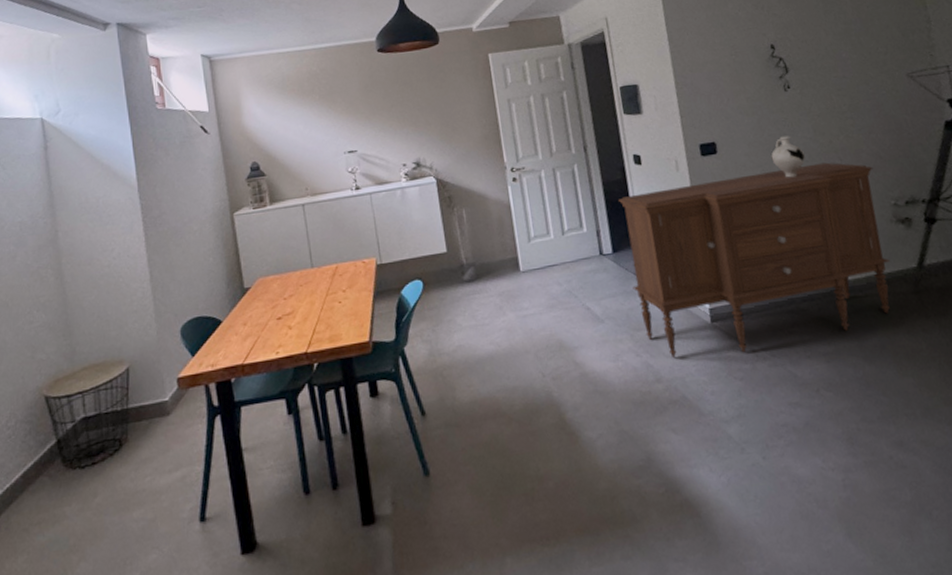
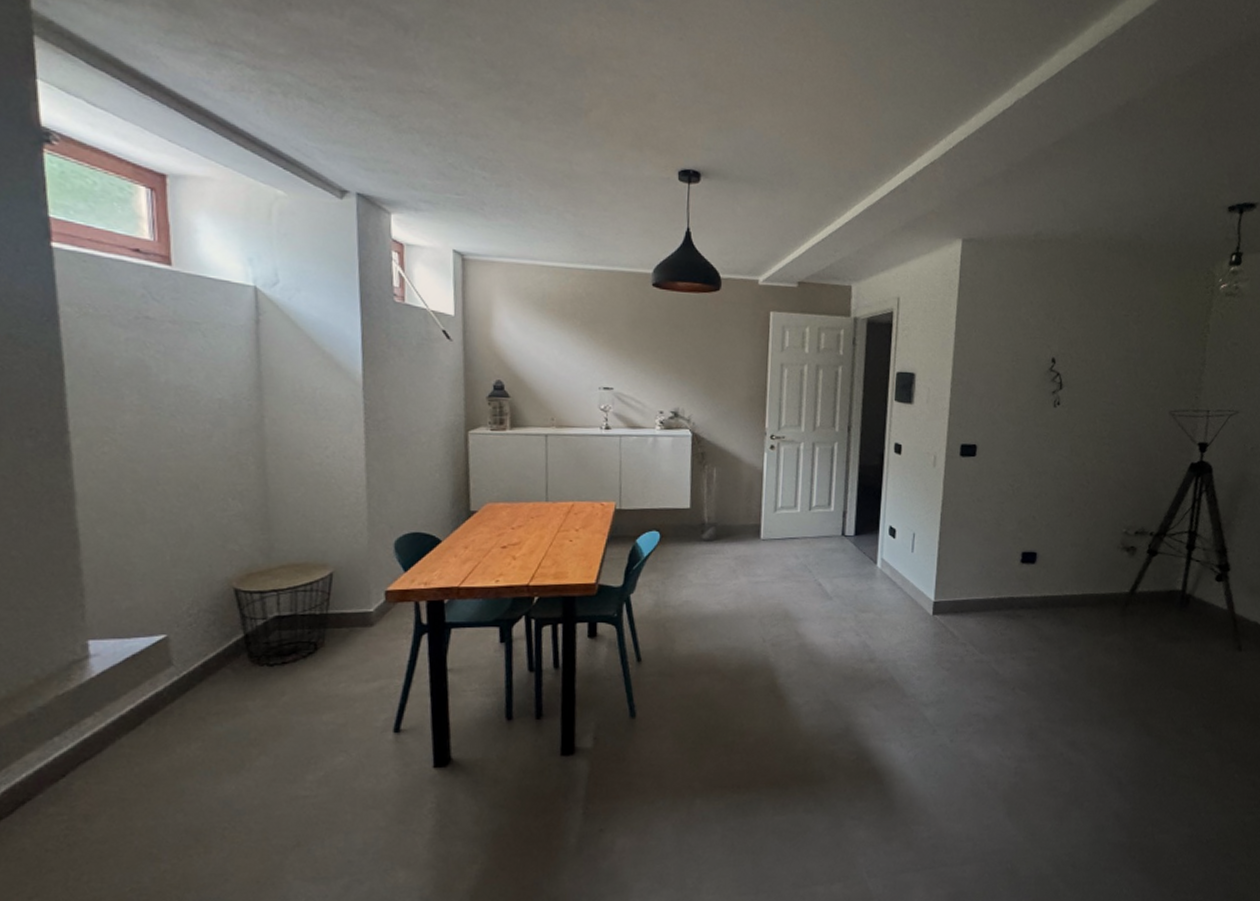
sideboard: present [619,162,891,359] -> none [866,482,1115,646]
decorative vase: present [771,135,805,178] -> none [1025,450,1057,492]

